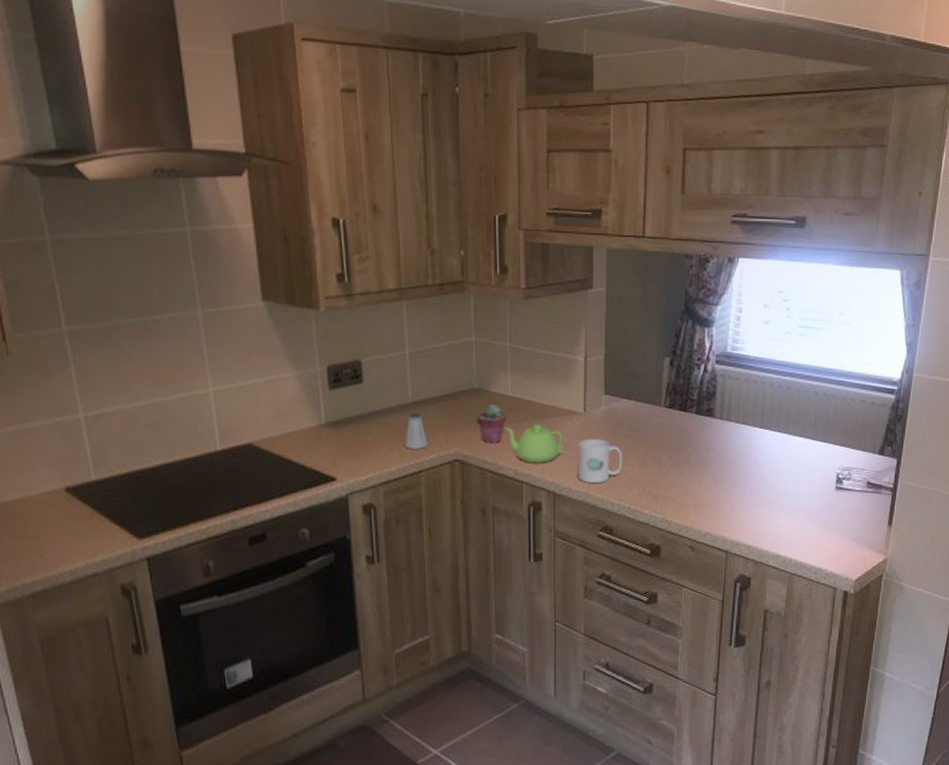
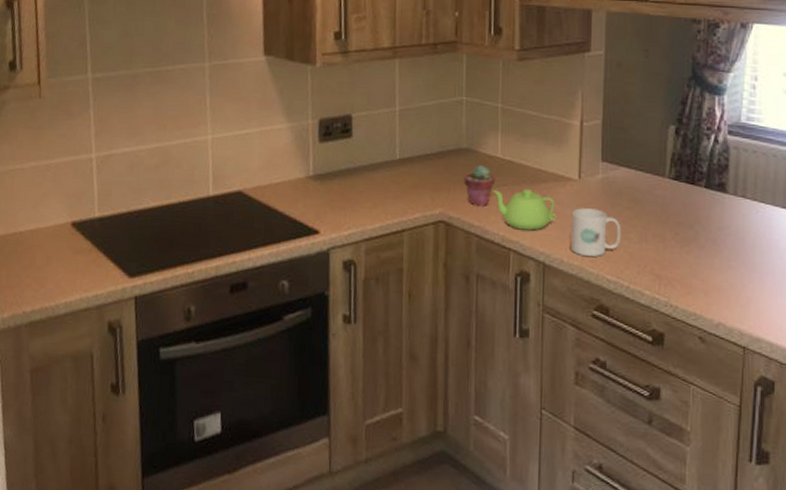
saltshaker: present [405,412,428,449] -> none [389,169,413,207]

